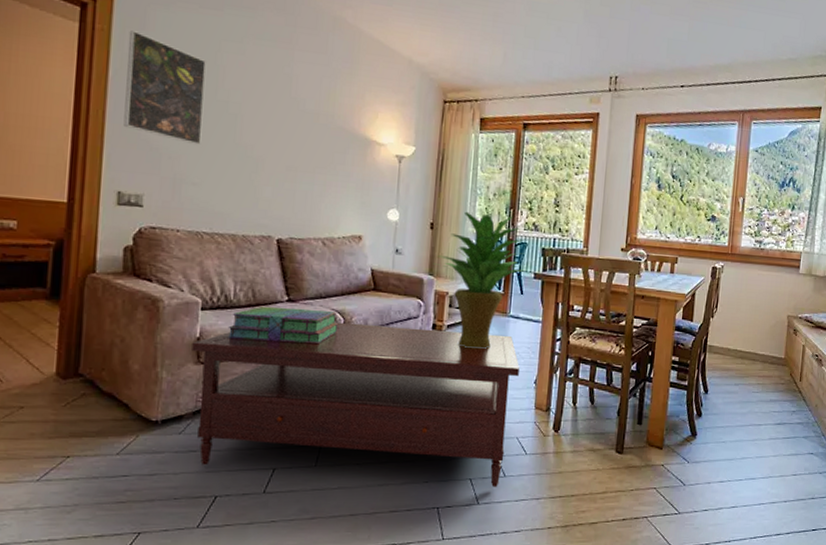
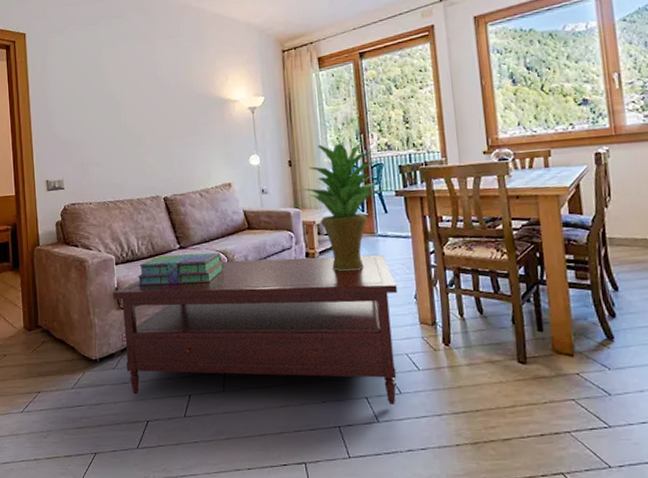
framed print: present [123,30,206,146] -> none [38,57,98,134]

